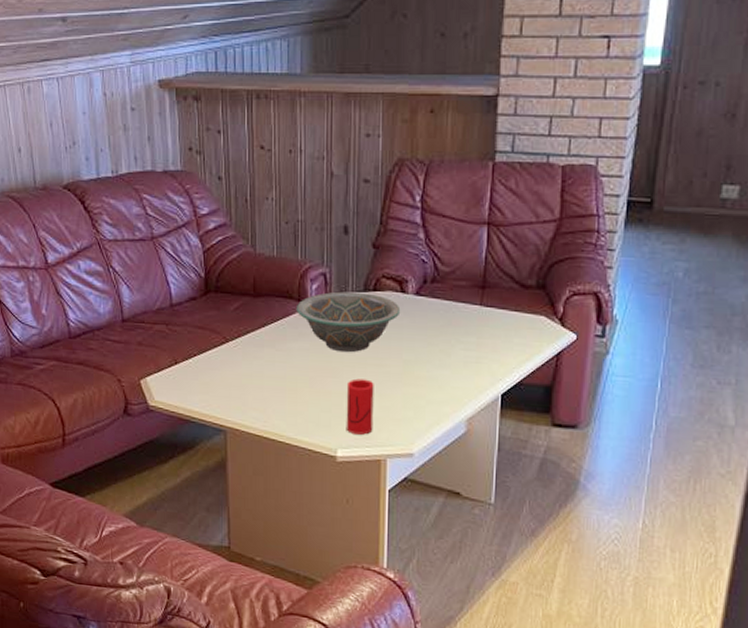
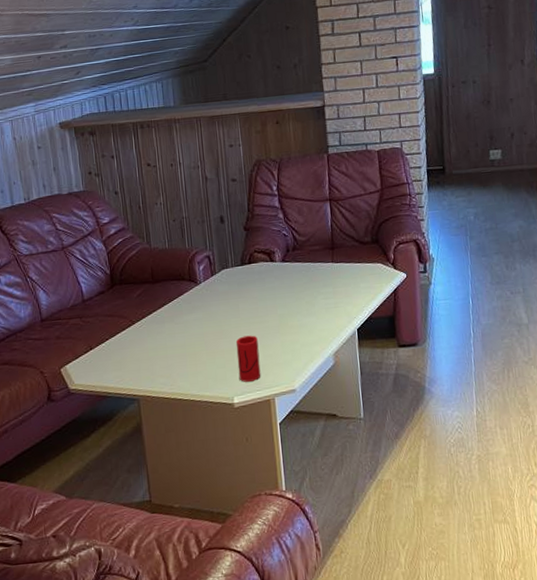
decorative bowl: present [295,291,401,353] -> none [188,266,272,317]

